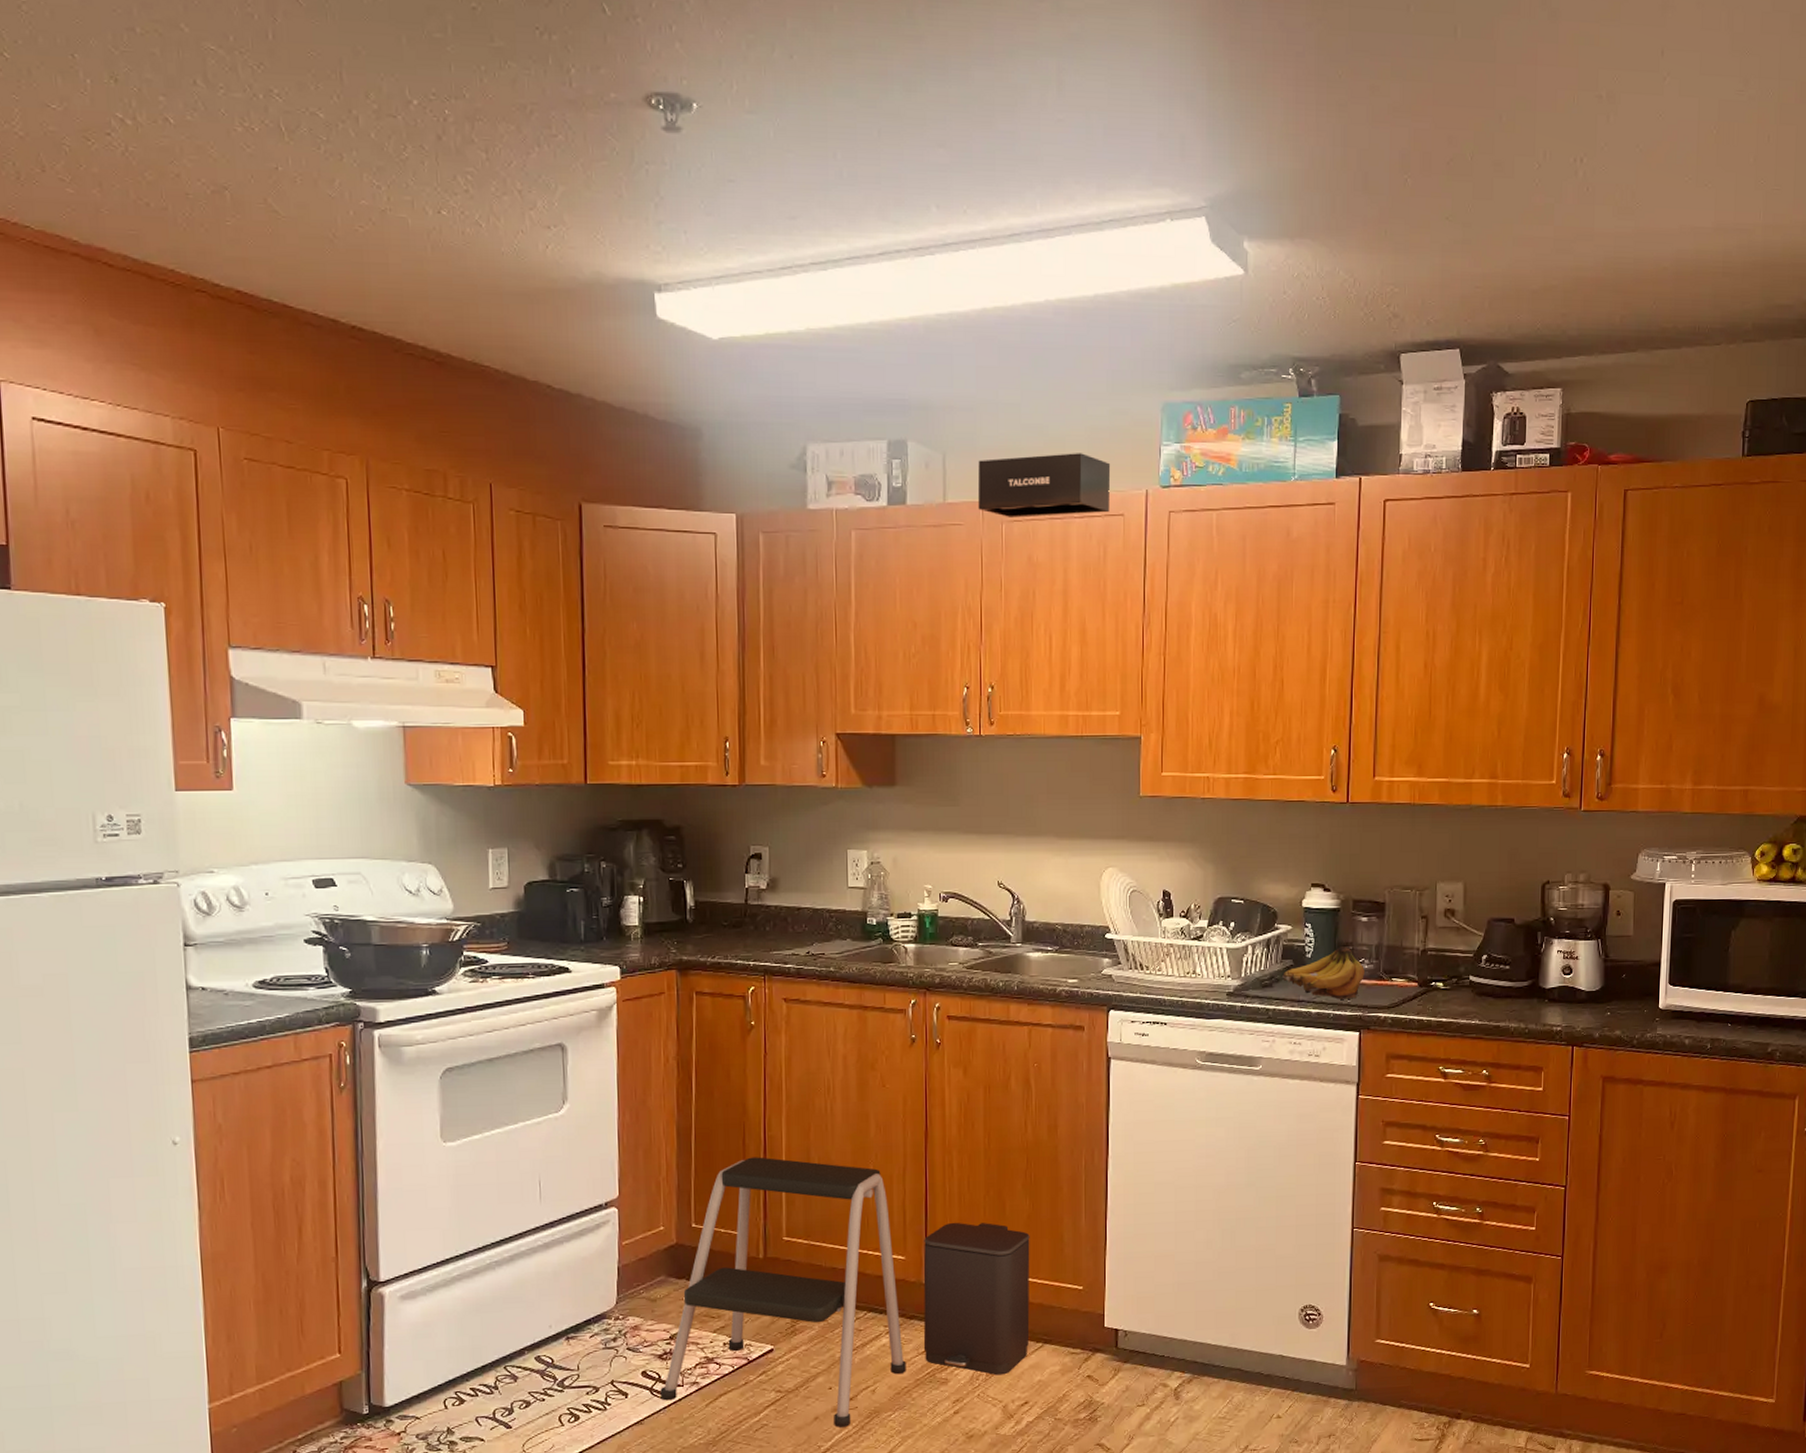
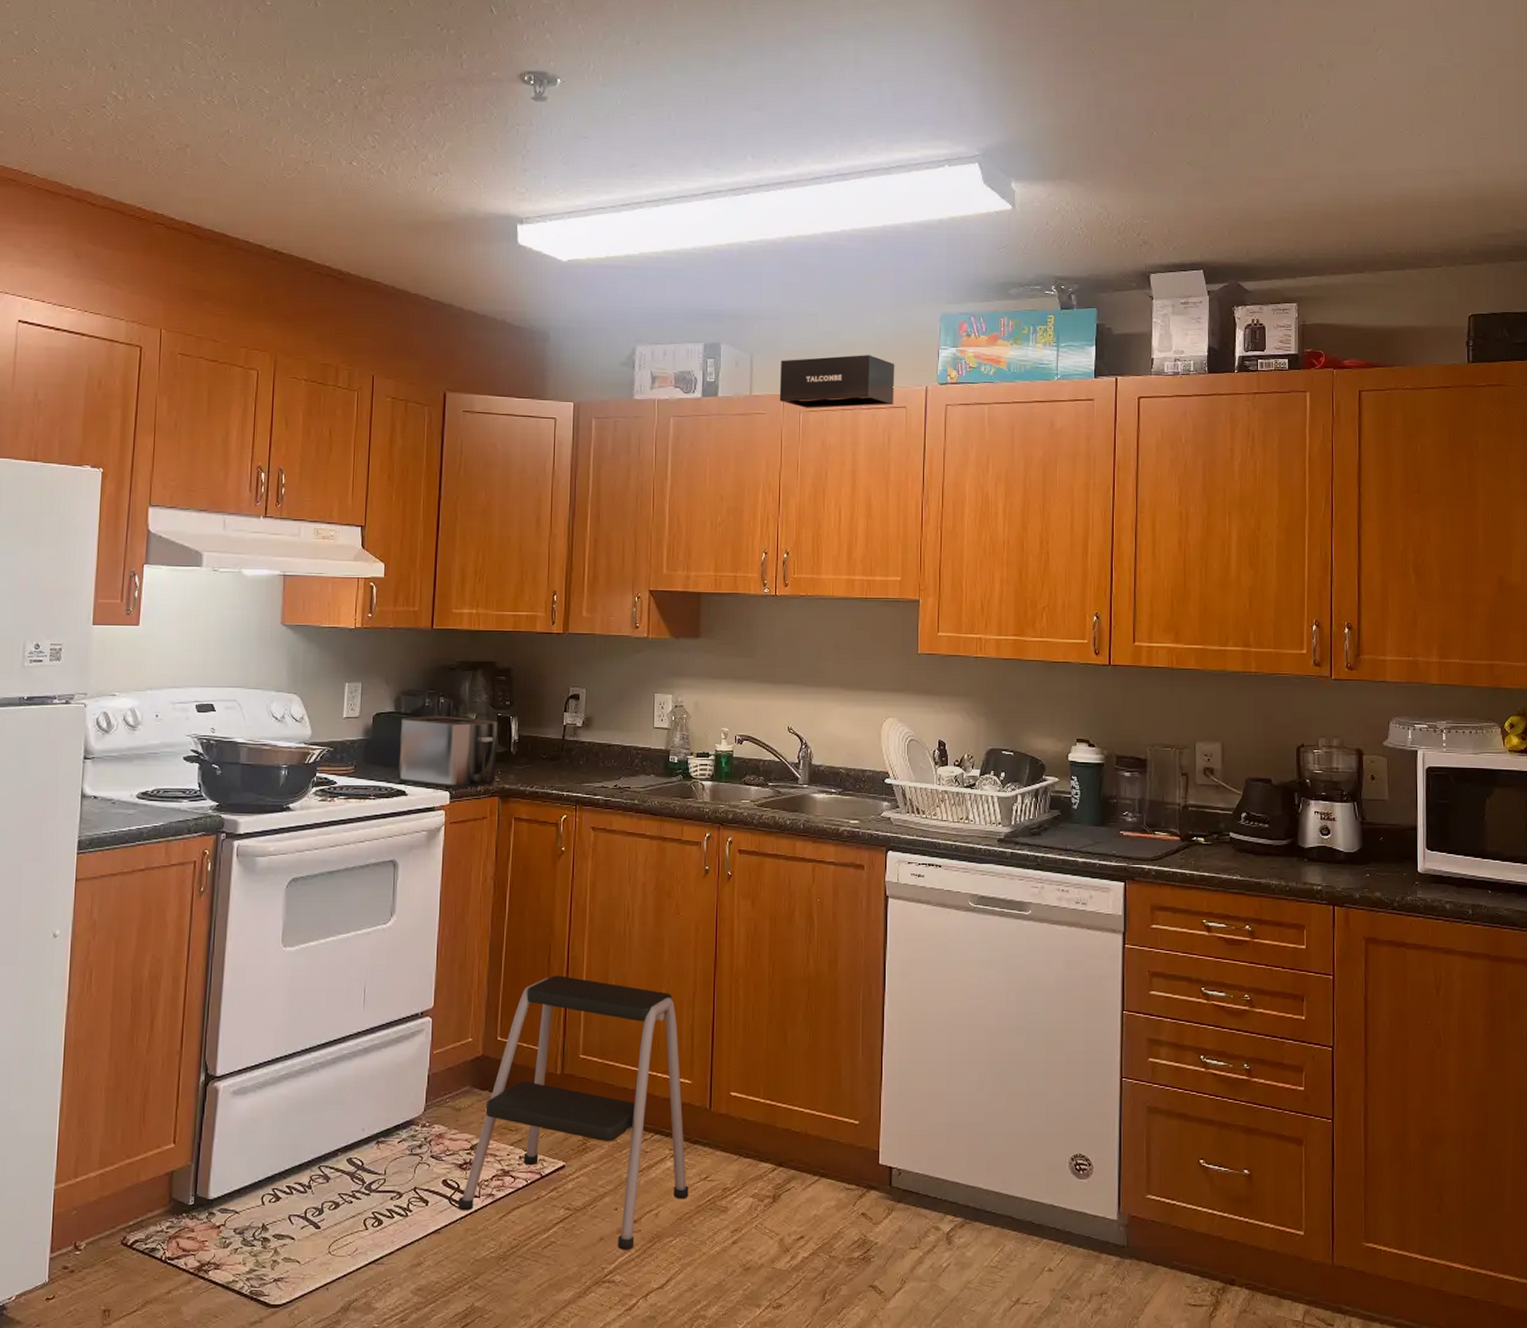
toaster: none [557,882,672,964] -> present [398,715,498,790]
pedal bin: present [923,1222,1030,1374] -> none [705,1049,809,1206]
fruit: present [1282,946,1364,1000] -> none [1050,799,1128,850]

